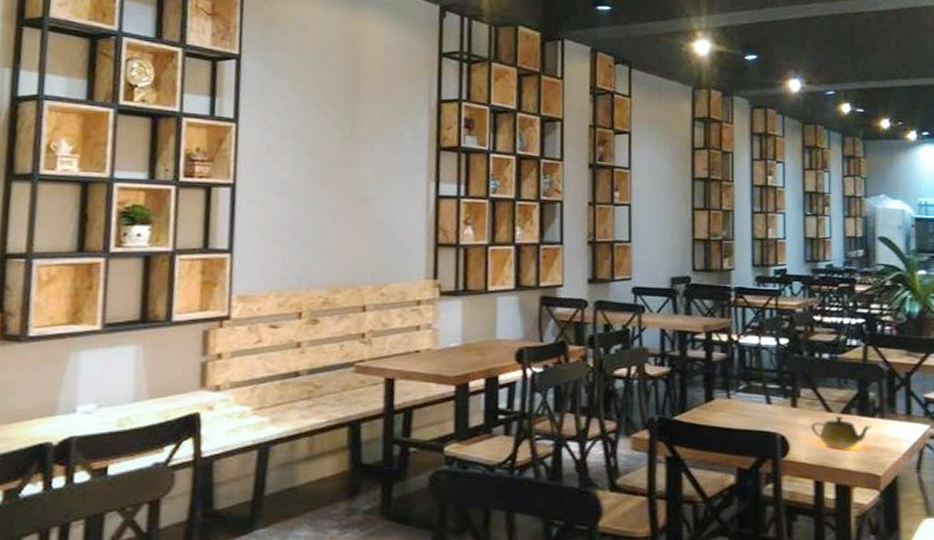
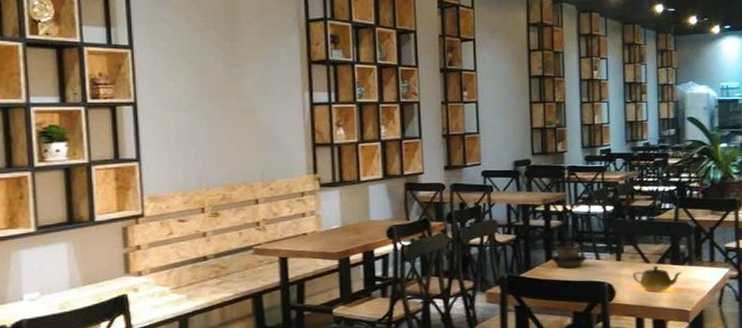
cup: none [711,384,756,415] -> present [551,245,588,269]

